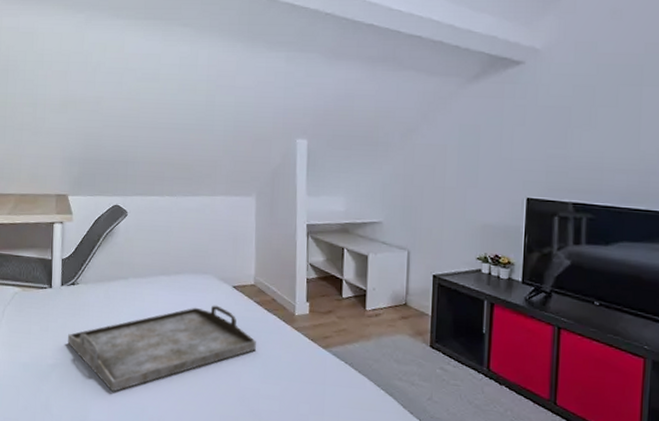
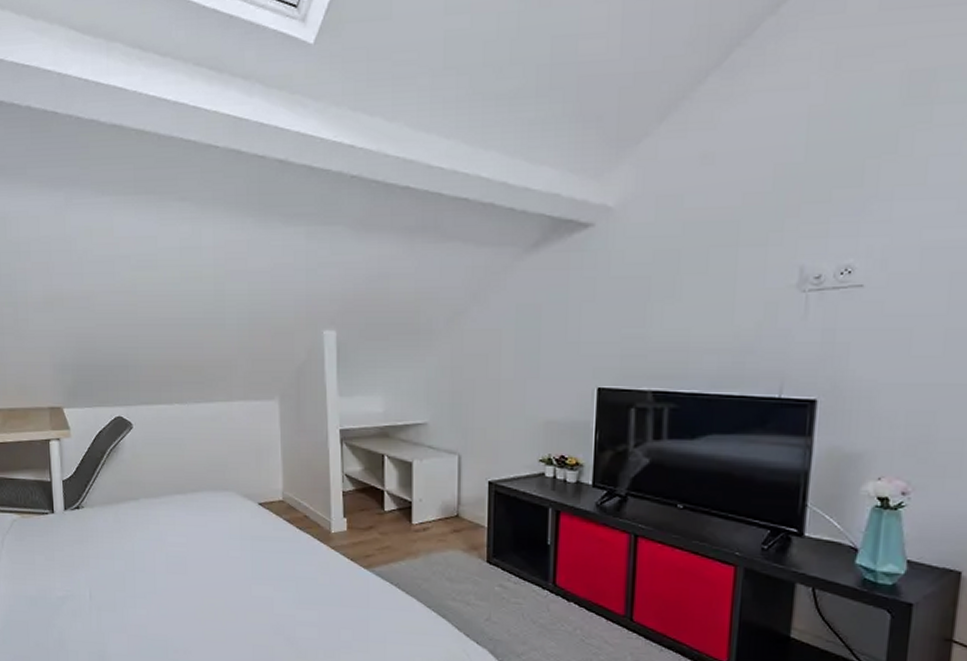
serving tray: present [68,305,256,392] -> none [77,525,288,624]

